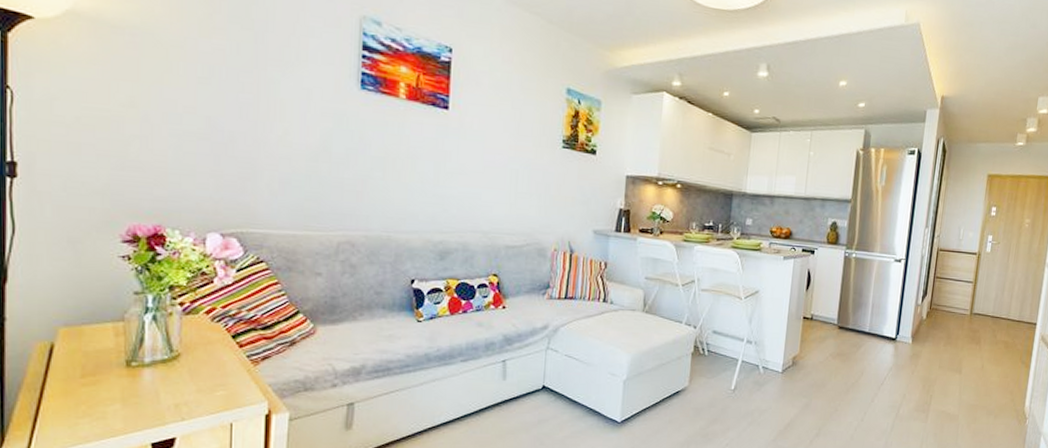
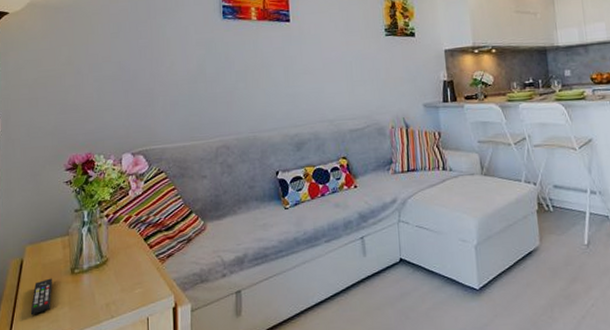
remote control: none [64,369,98,410] -> present [30,278,52,316]

